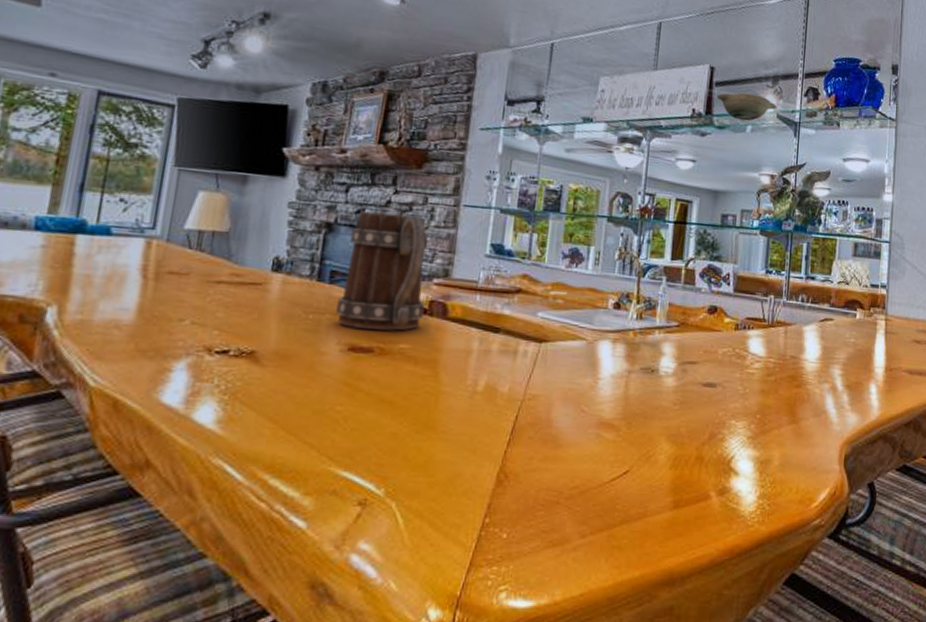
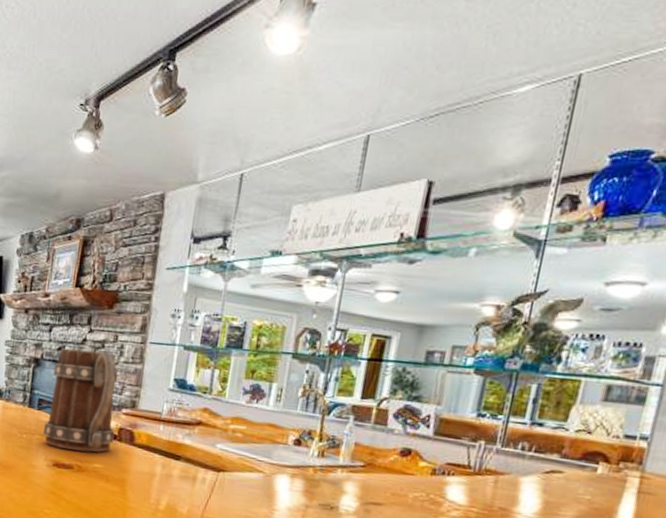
decorative bowl: present [716,92,778,121] -> none [432,209,516,243]

